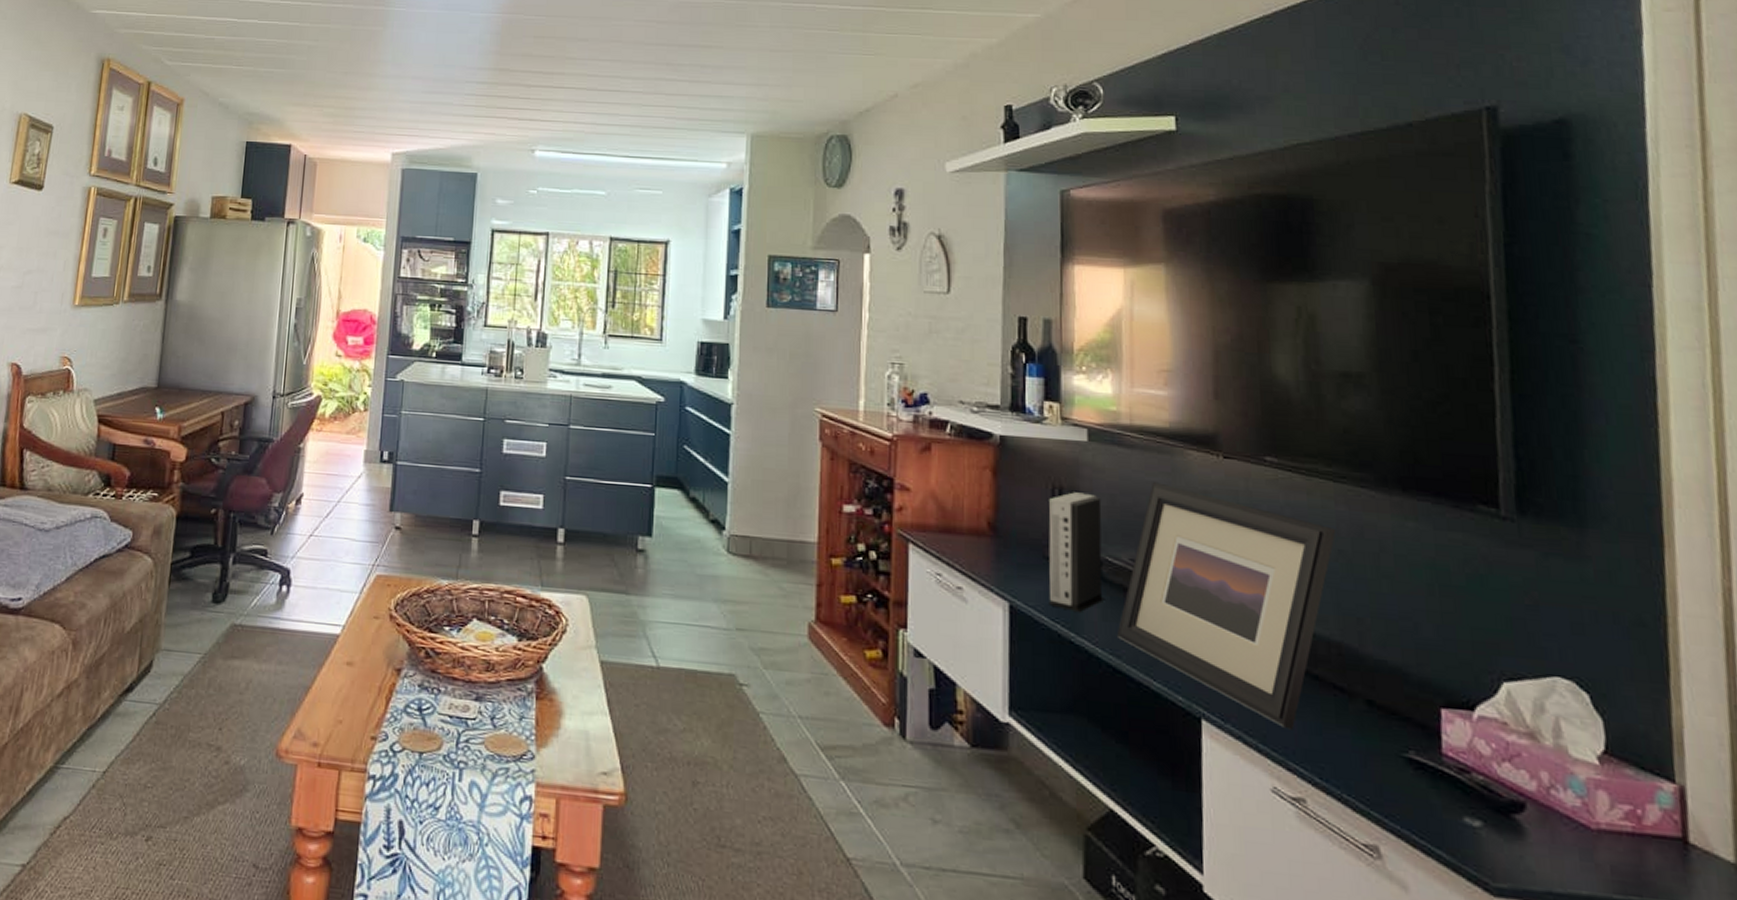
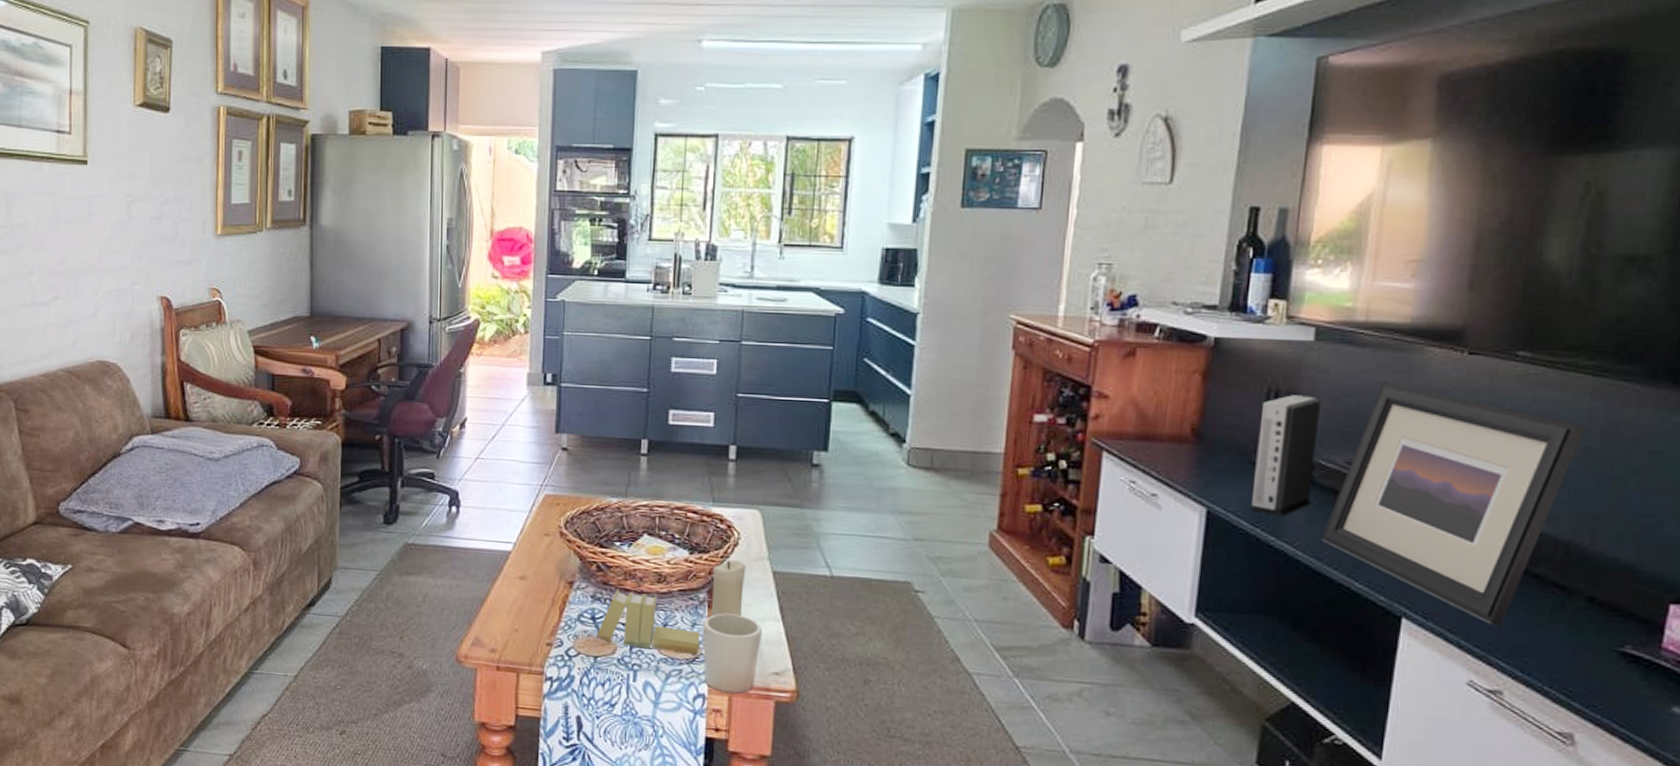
books: none [422,677,528,752] -> present [596,589,701,655]
mug: none [530,705,590,797] -> present [702,613,762,694]
candle: none [538,647,574,709] -> present [710,559,746,617]

